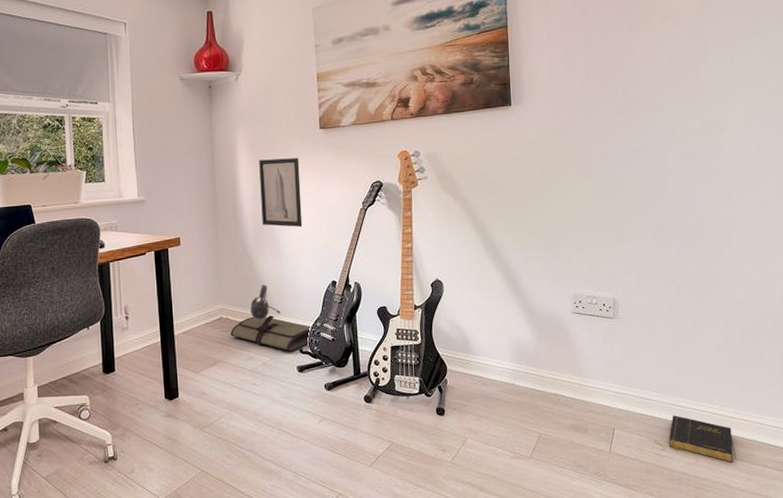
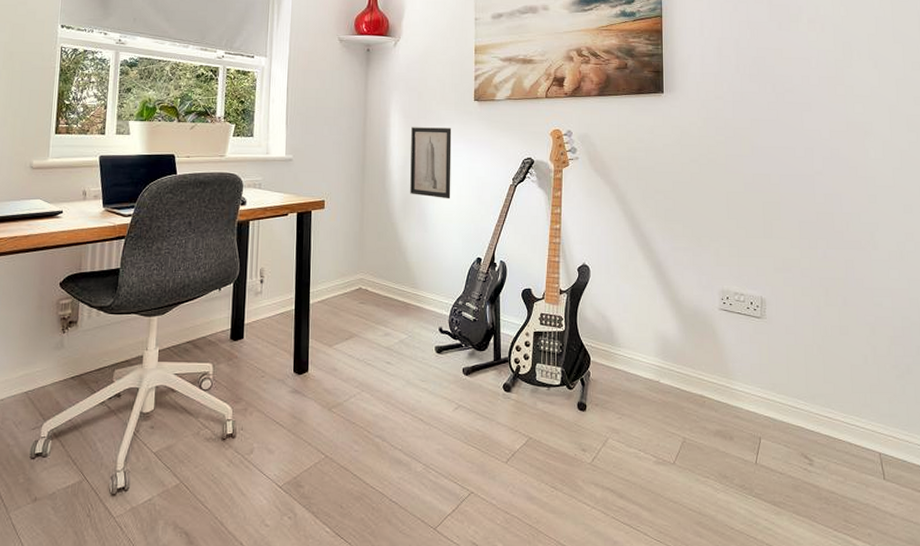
tool roll: present [230,315,311,352] -> none [368,289,453,331]
headset: present [250,285,281,321] -> none [390,256,422,294]
book: present [668,415,733,463] -> none [816,427,882,483]

